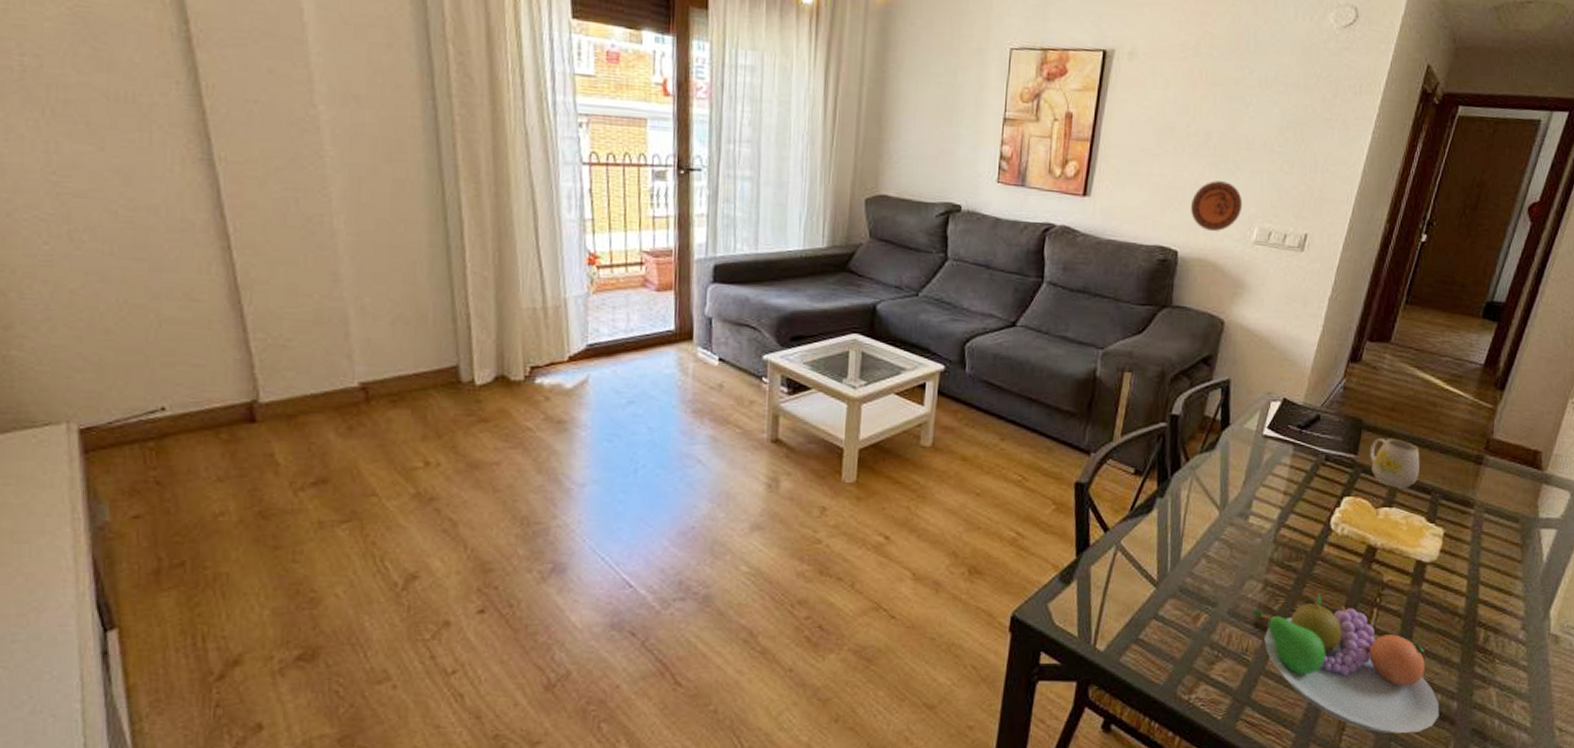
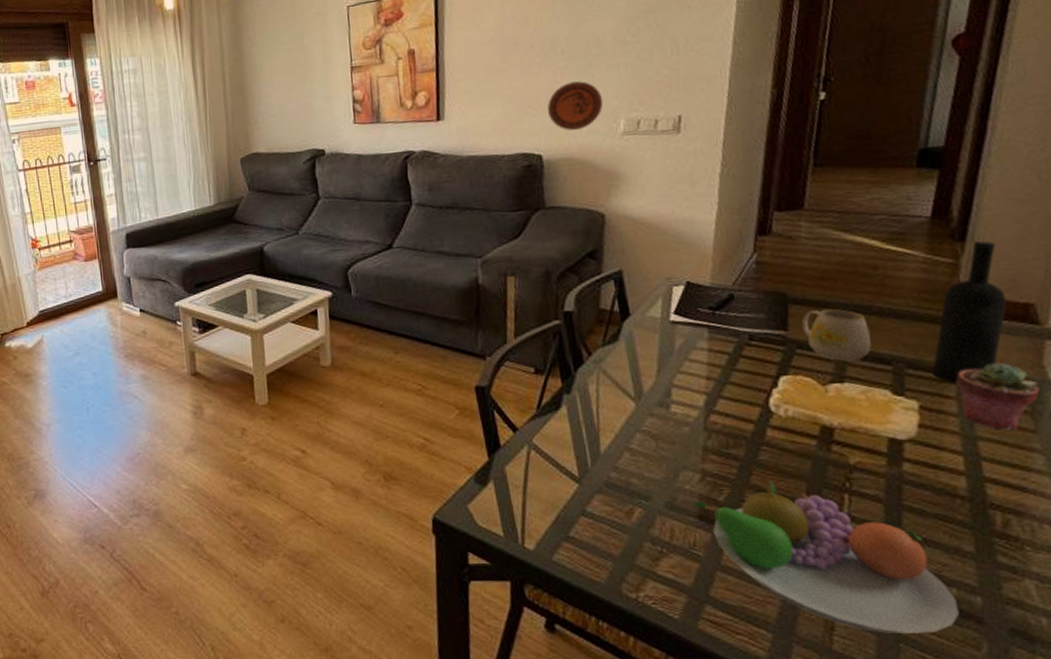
wine bottle: none [1458,391,1525,516] -> present [931,241,1007,384]
potted succulent: none [1474,500,1531,560] -> present [955,363,1040,431]

